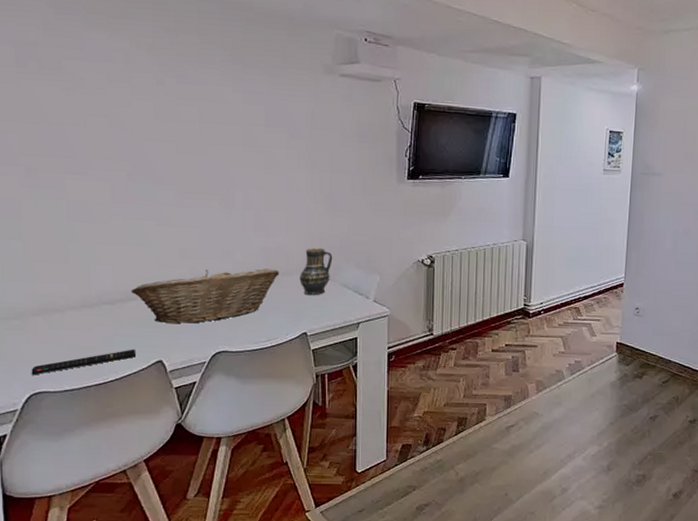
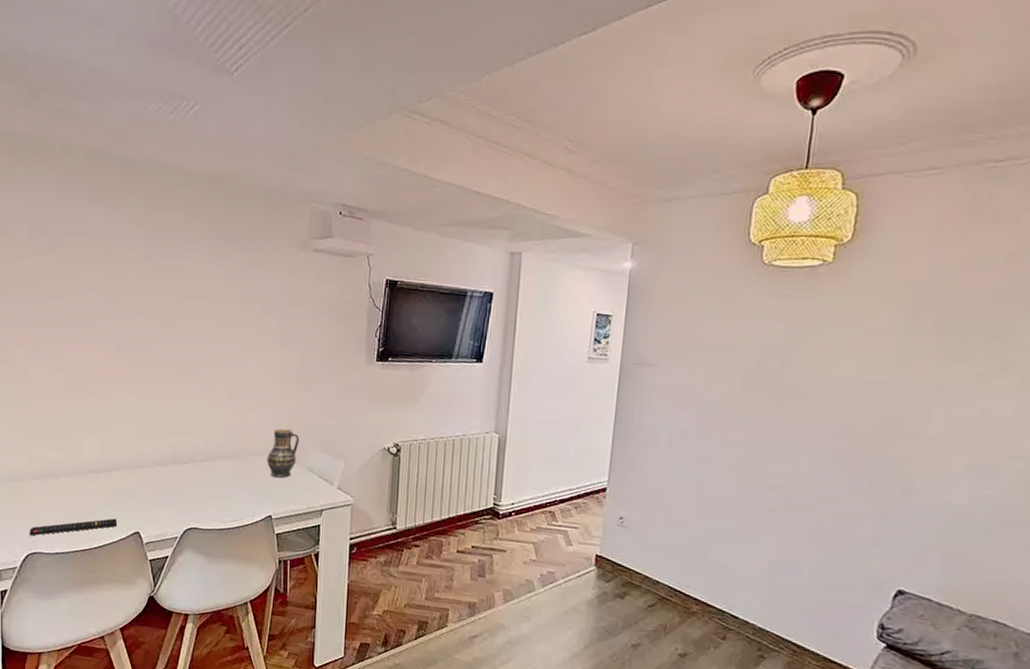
fruit basket: present [131,269,280,324] -> none [115,445,249,498]

